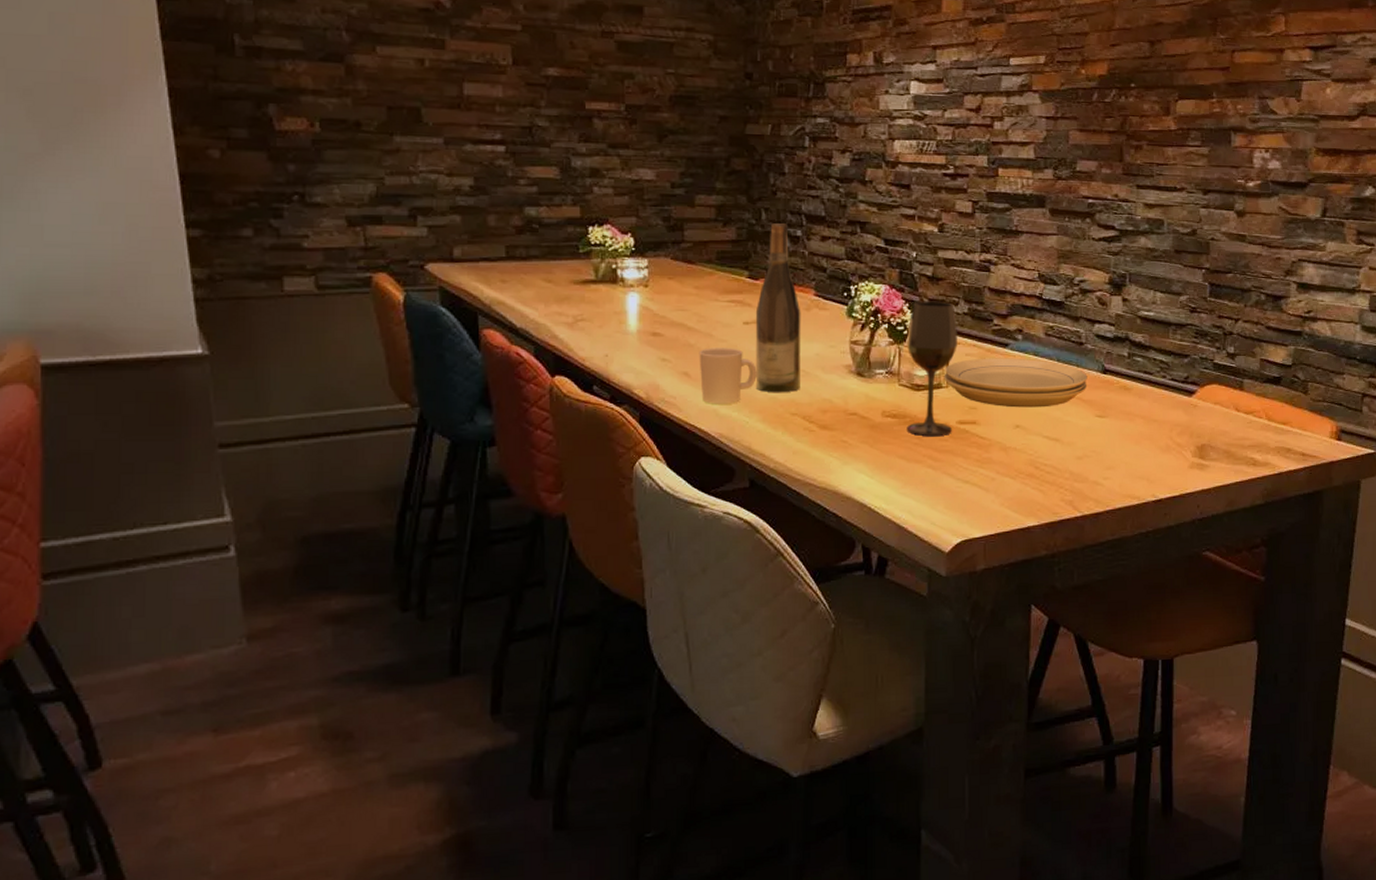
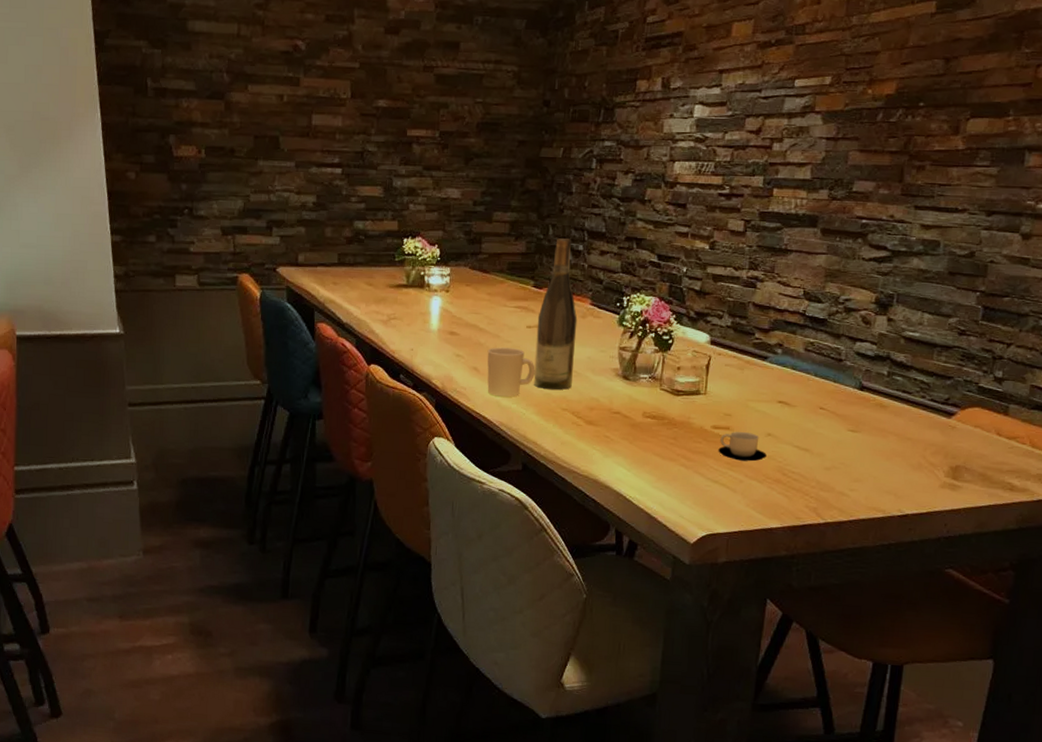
wine glass: present [907,301,957,436] -> none [664,313,720,438]
plate: present [944,358,1087,408] -> none [702,369,844,419]
cup: none [966,425,1017,457] -> present [718,431,767,462]

